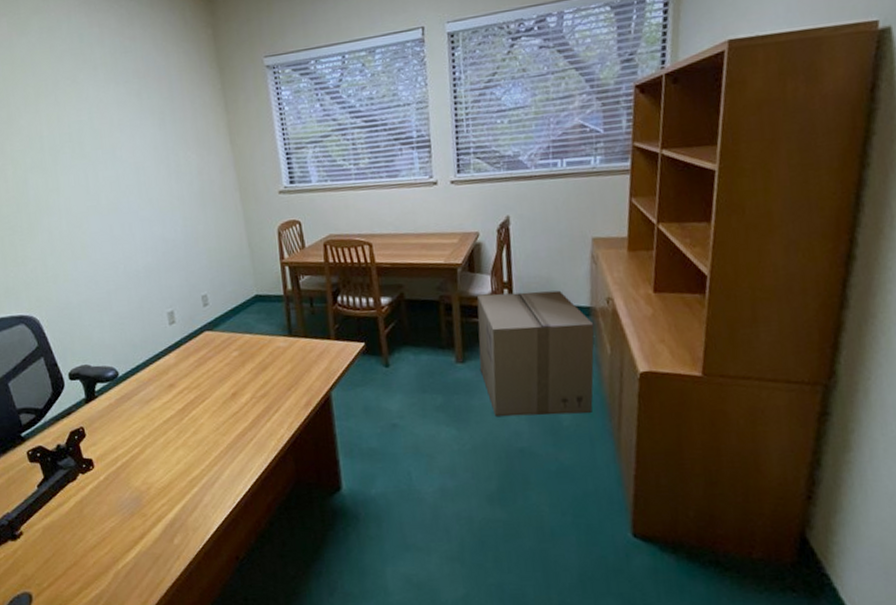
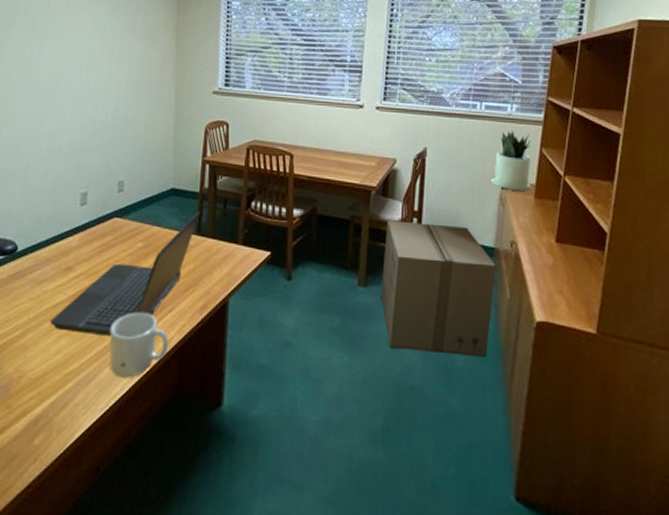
laptop computer: none [165,314,289,443] -> present [50,212,200,337]
mug: none [222,415,281,477] -> present [109,312,169,378]
planter: none [579,185,624,247] -> present [490,131,533,191]

